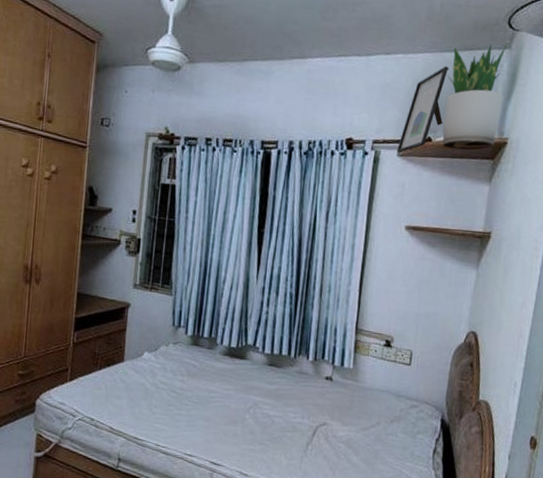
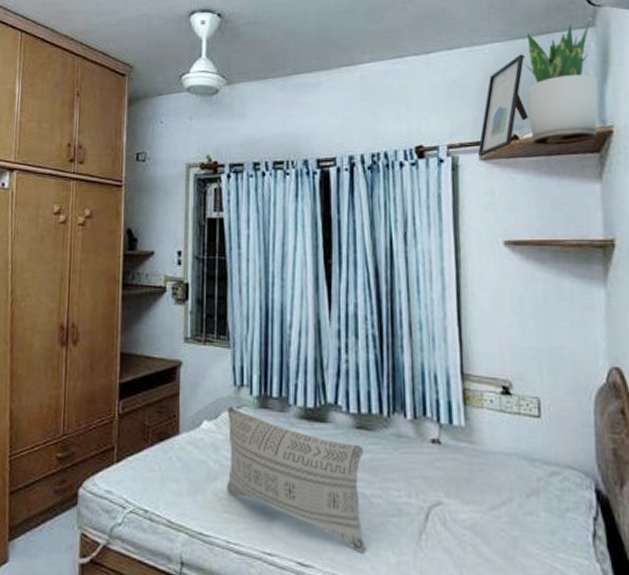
pillow: none [159,342,272,458] -> present [226,406,367,554]

